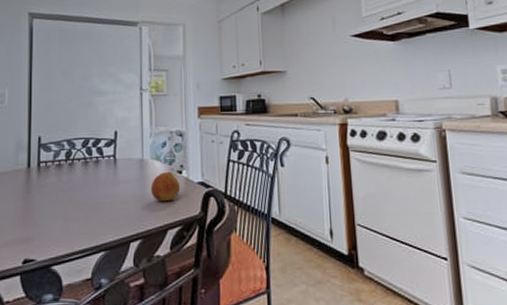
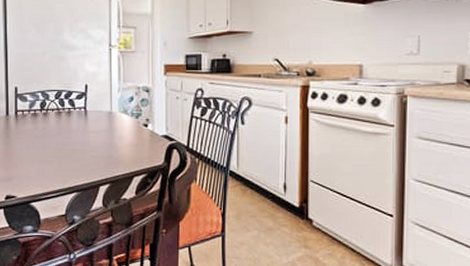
fruit: present [151,171,181,201] -> none [118,124,146,151]

